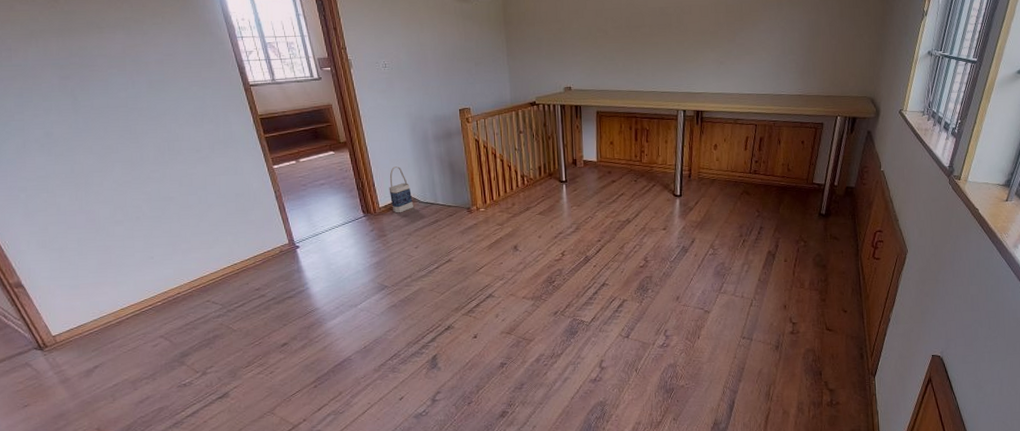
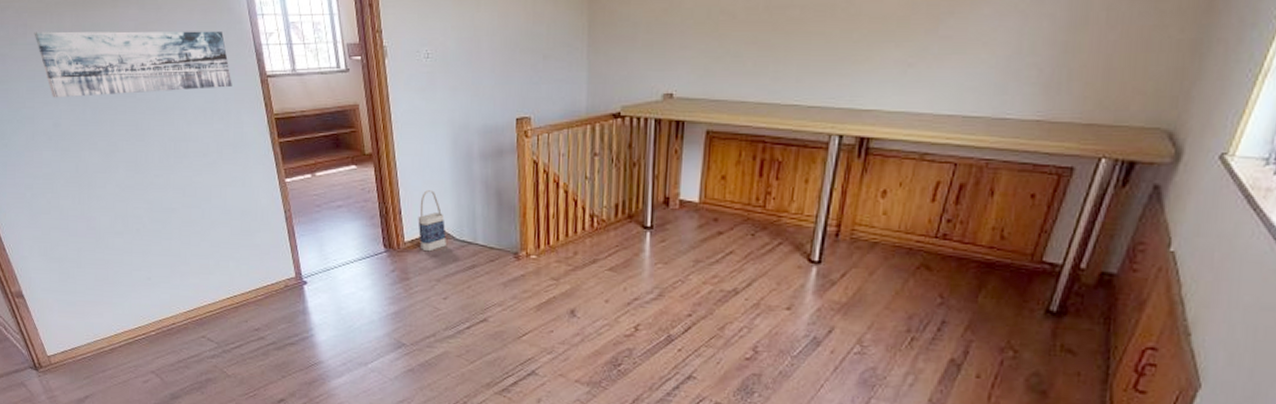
wall art: none [19,50,219,111] -> present [34,30,232,98]

